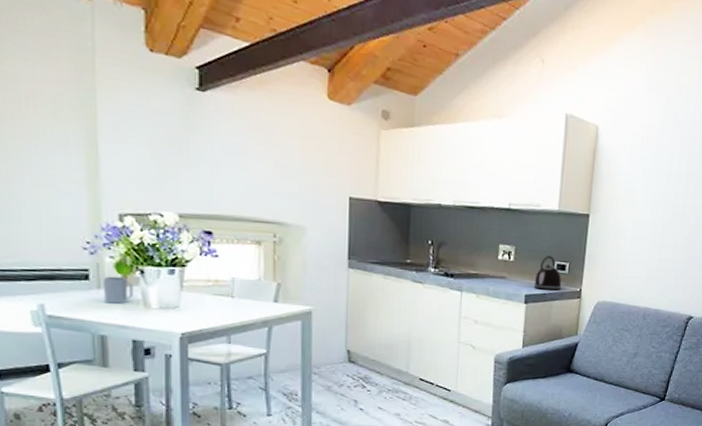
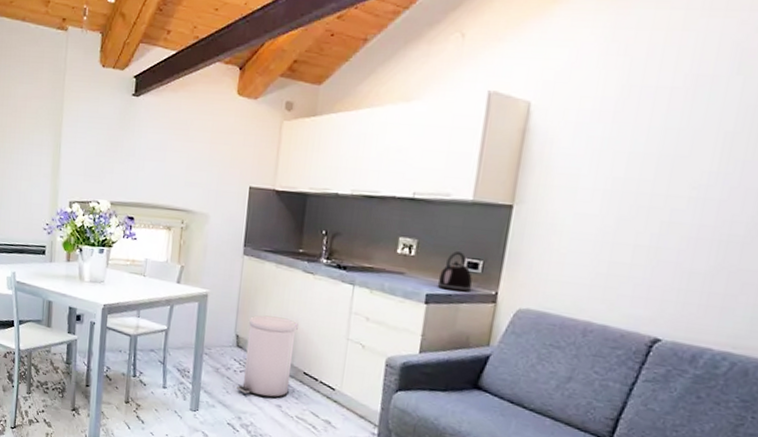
mug: present [102,276,133,304] -> none [52,252,74,276]
pedal bin: none [352,327,411,409] -> present [236,315,298,399]

